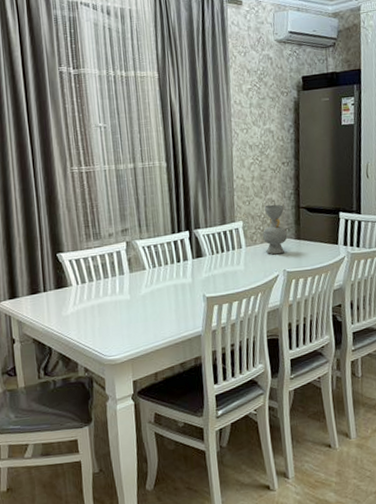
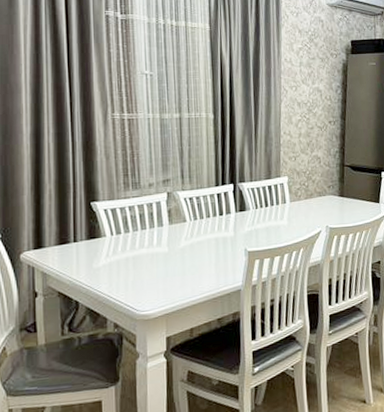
decorative vase: present [263,204,288,255] -> none [307,161,331,211]

